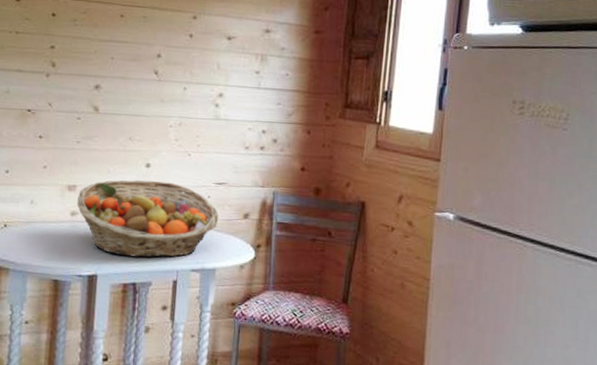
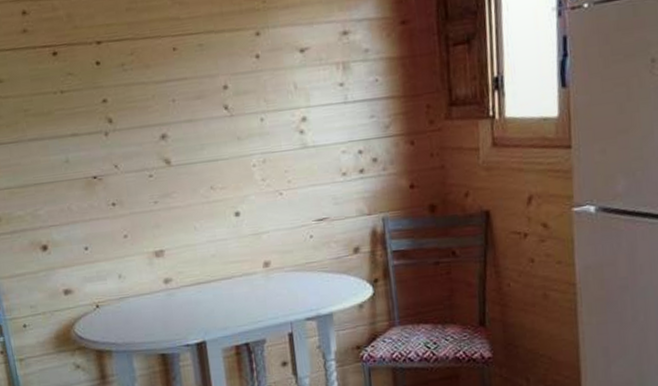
fruit basket: present [76,180,218,258] -> none [167,228,326,317]

